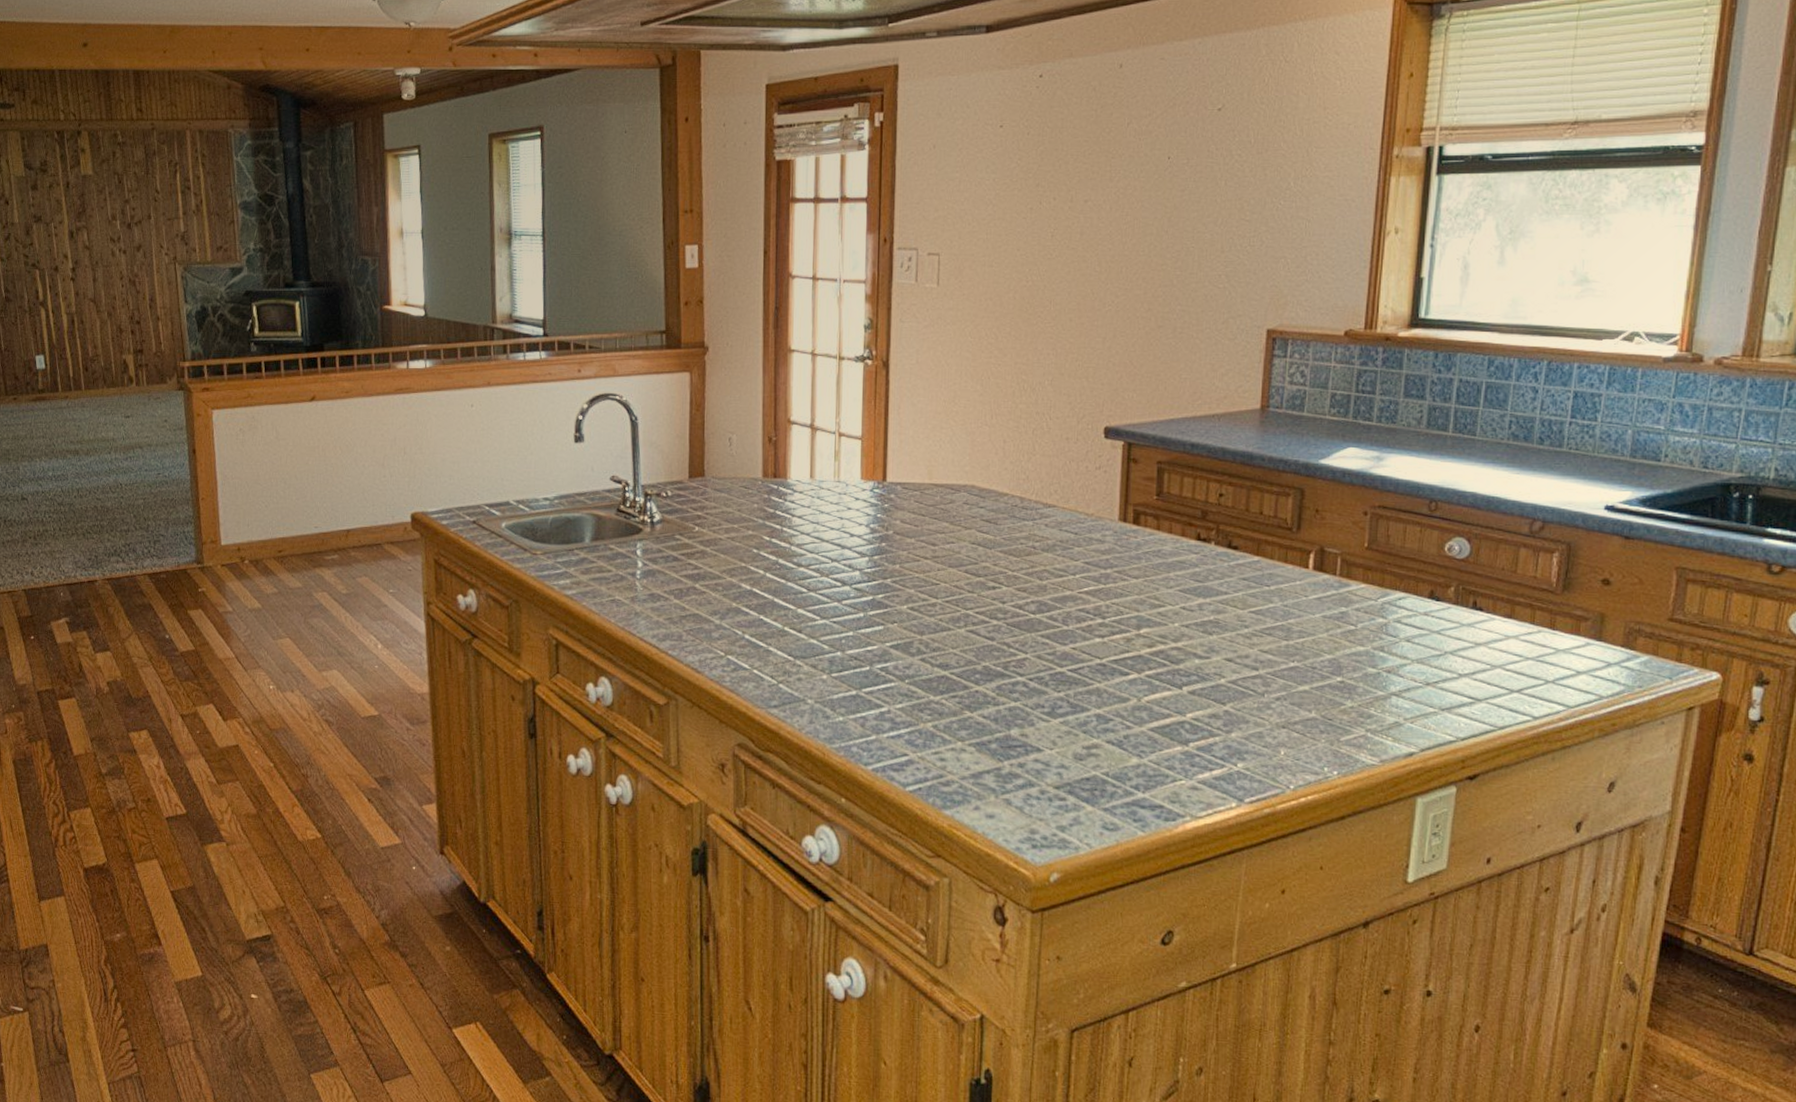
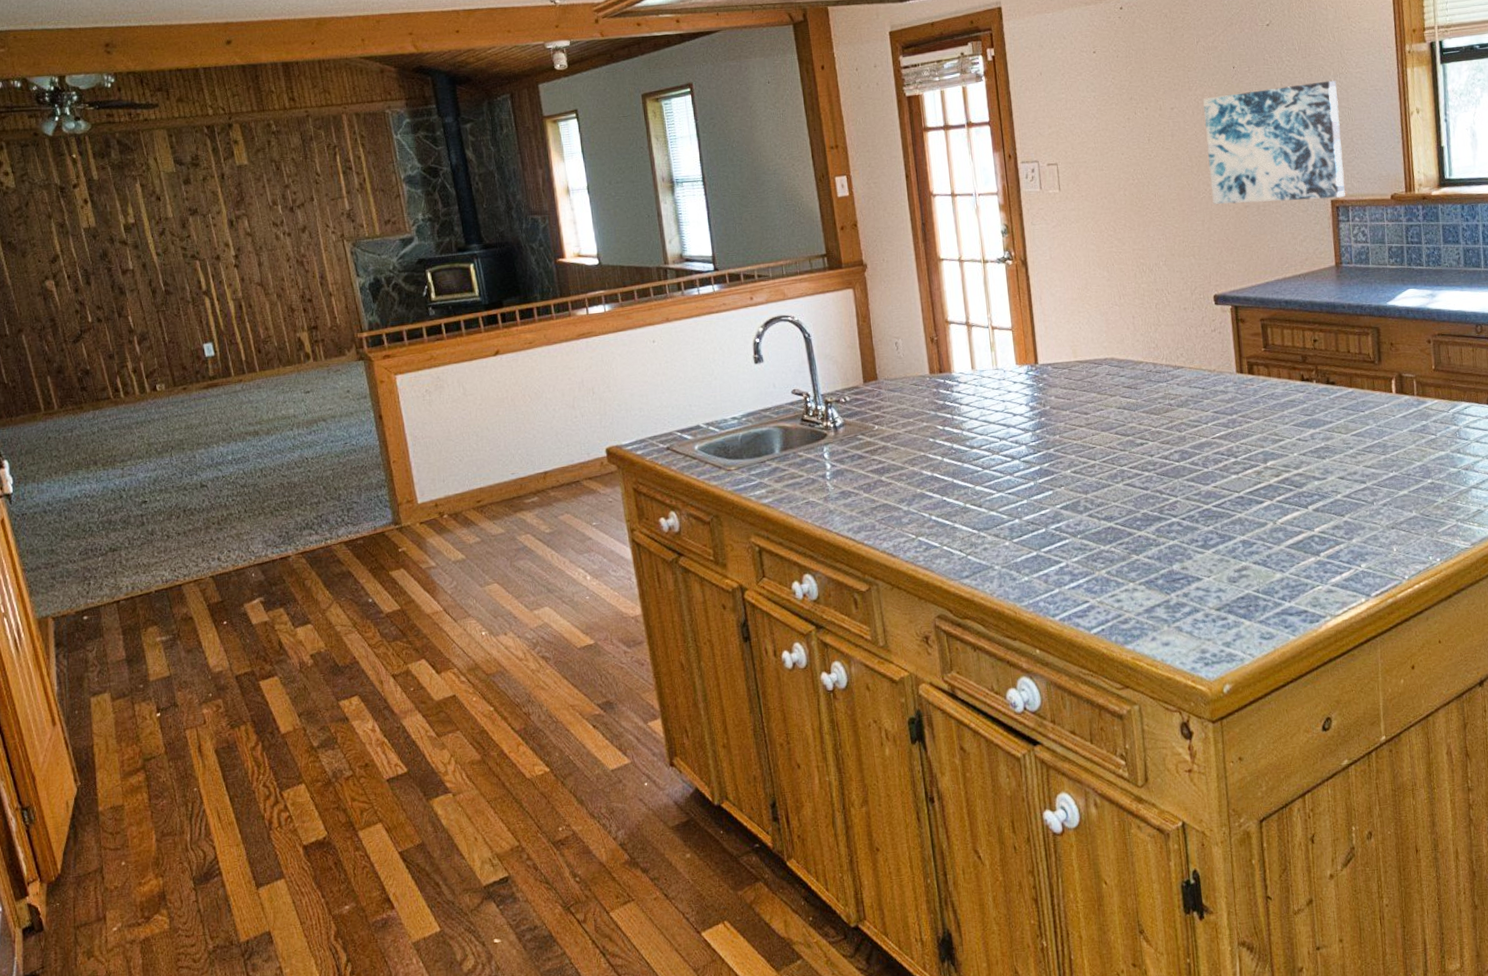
wall art: none [1119,184,1297,328] -> present [1203,80,1346,204]

